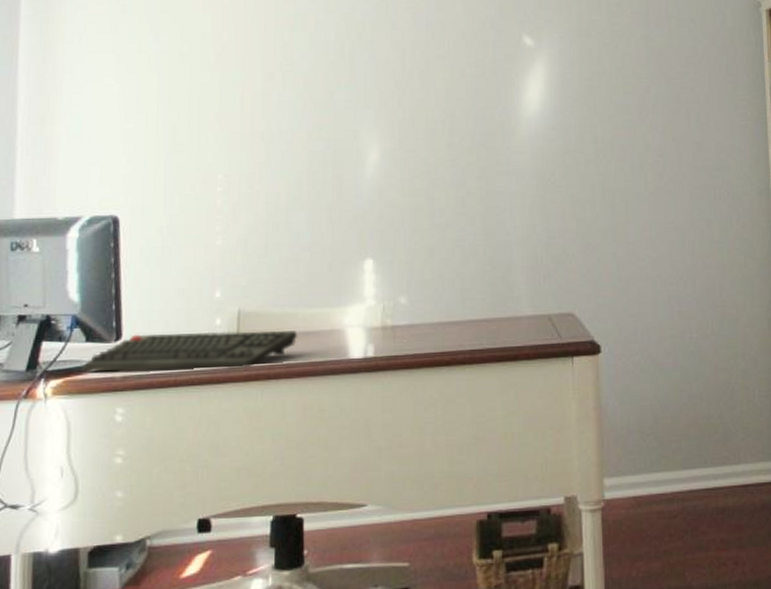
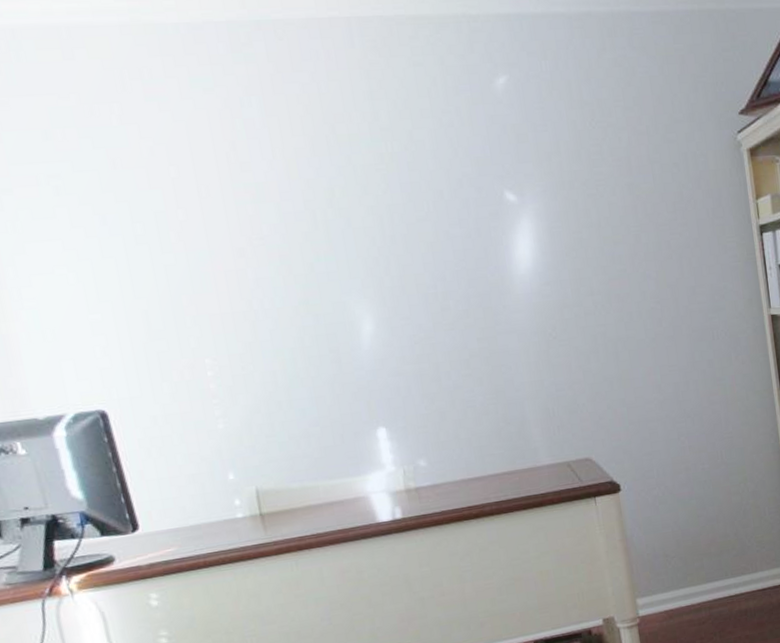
computer keyboard: present [84,330,297,372] -> none [105,502,322,564]

